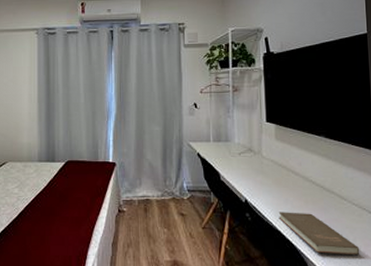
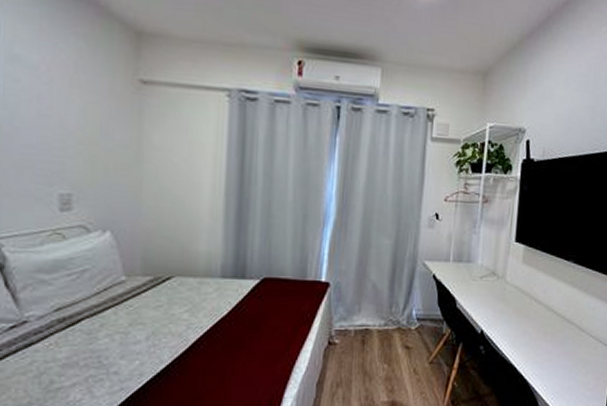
book: present [278,212,360,256] -> none [514,344,590,390]

